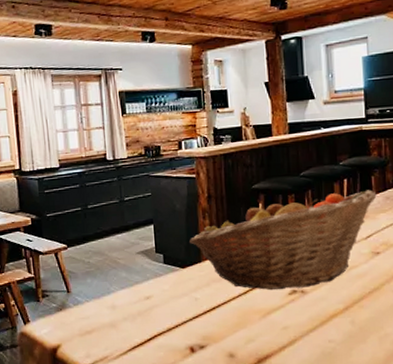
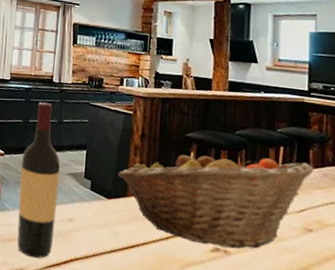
wine bottle: none [86,184,134,344] -> present [17,102,61,259]

